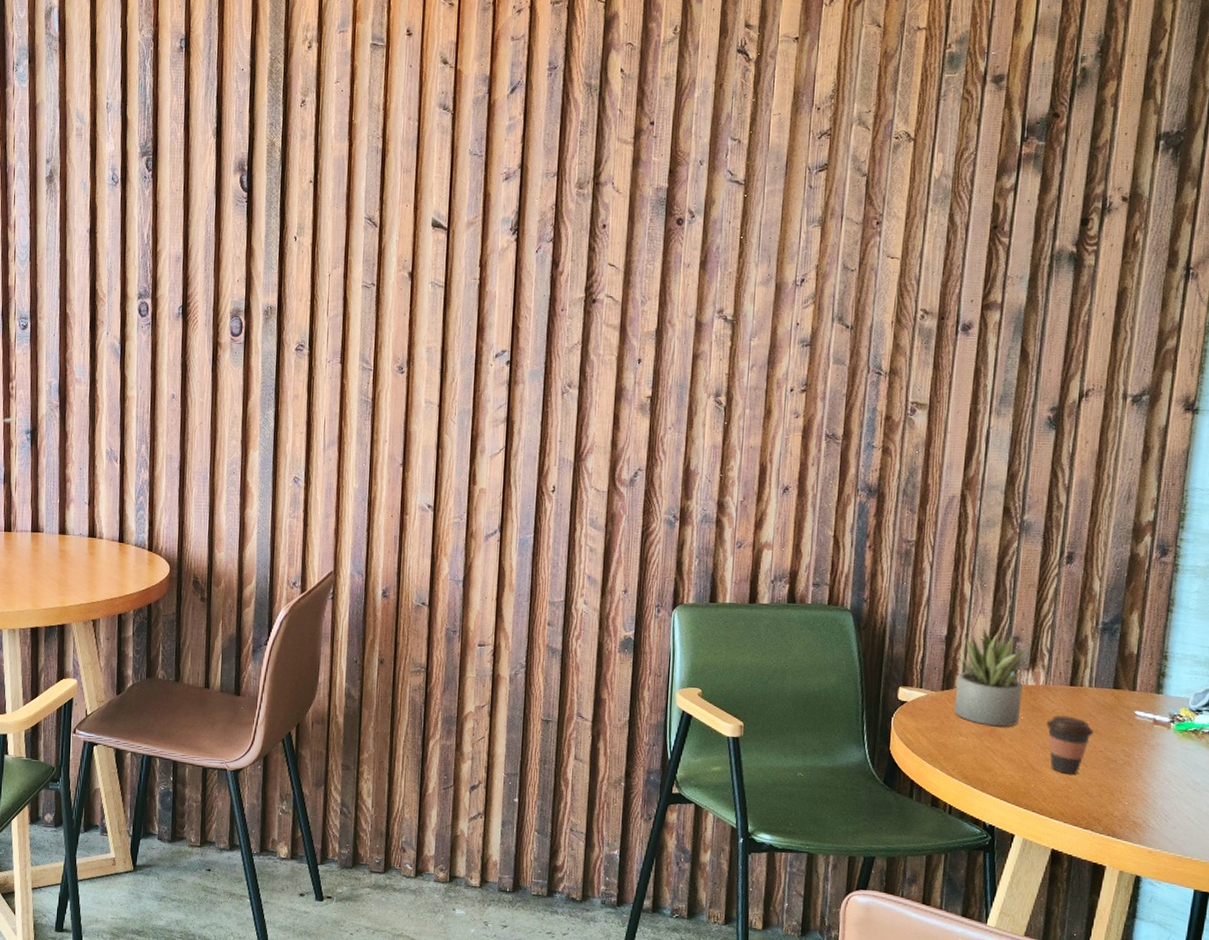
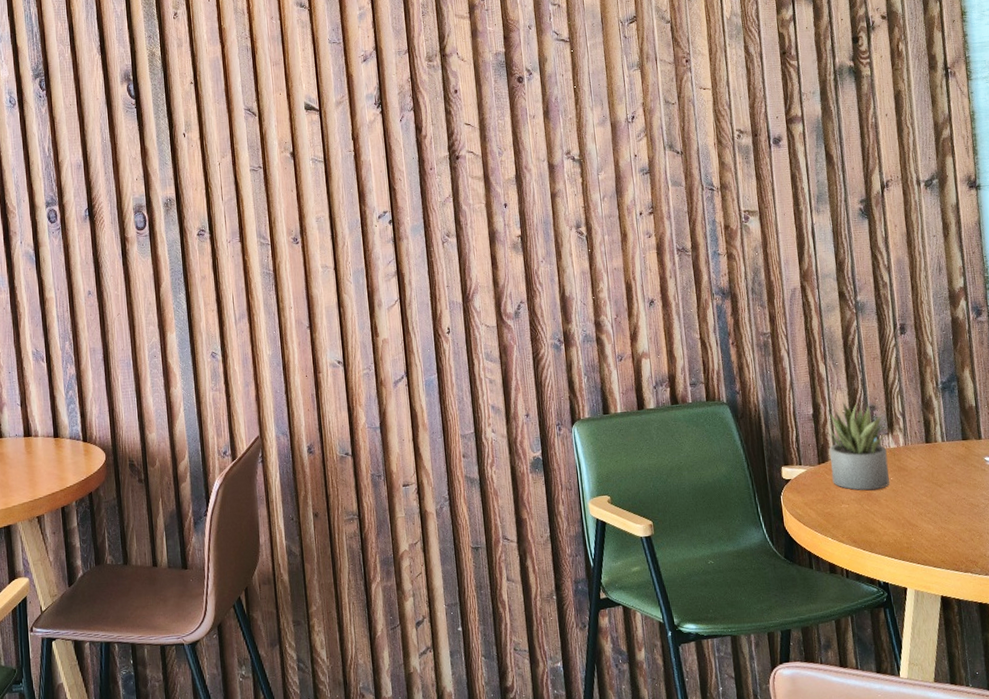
coffee cup: present [1046,715,1093,775] -> none [913,471,954,525]

